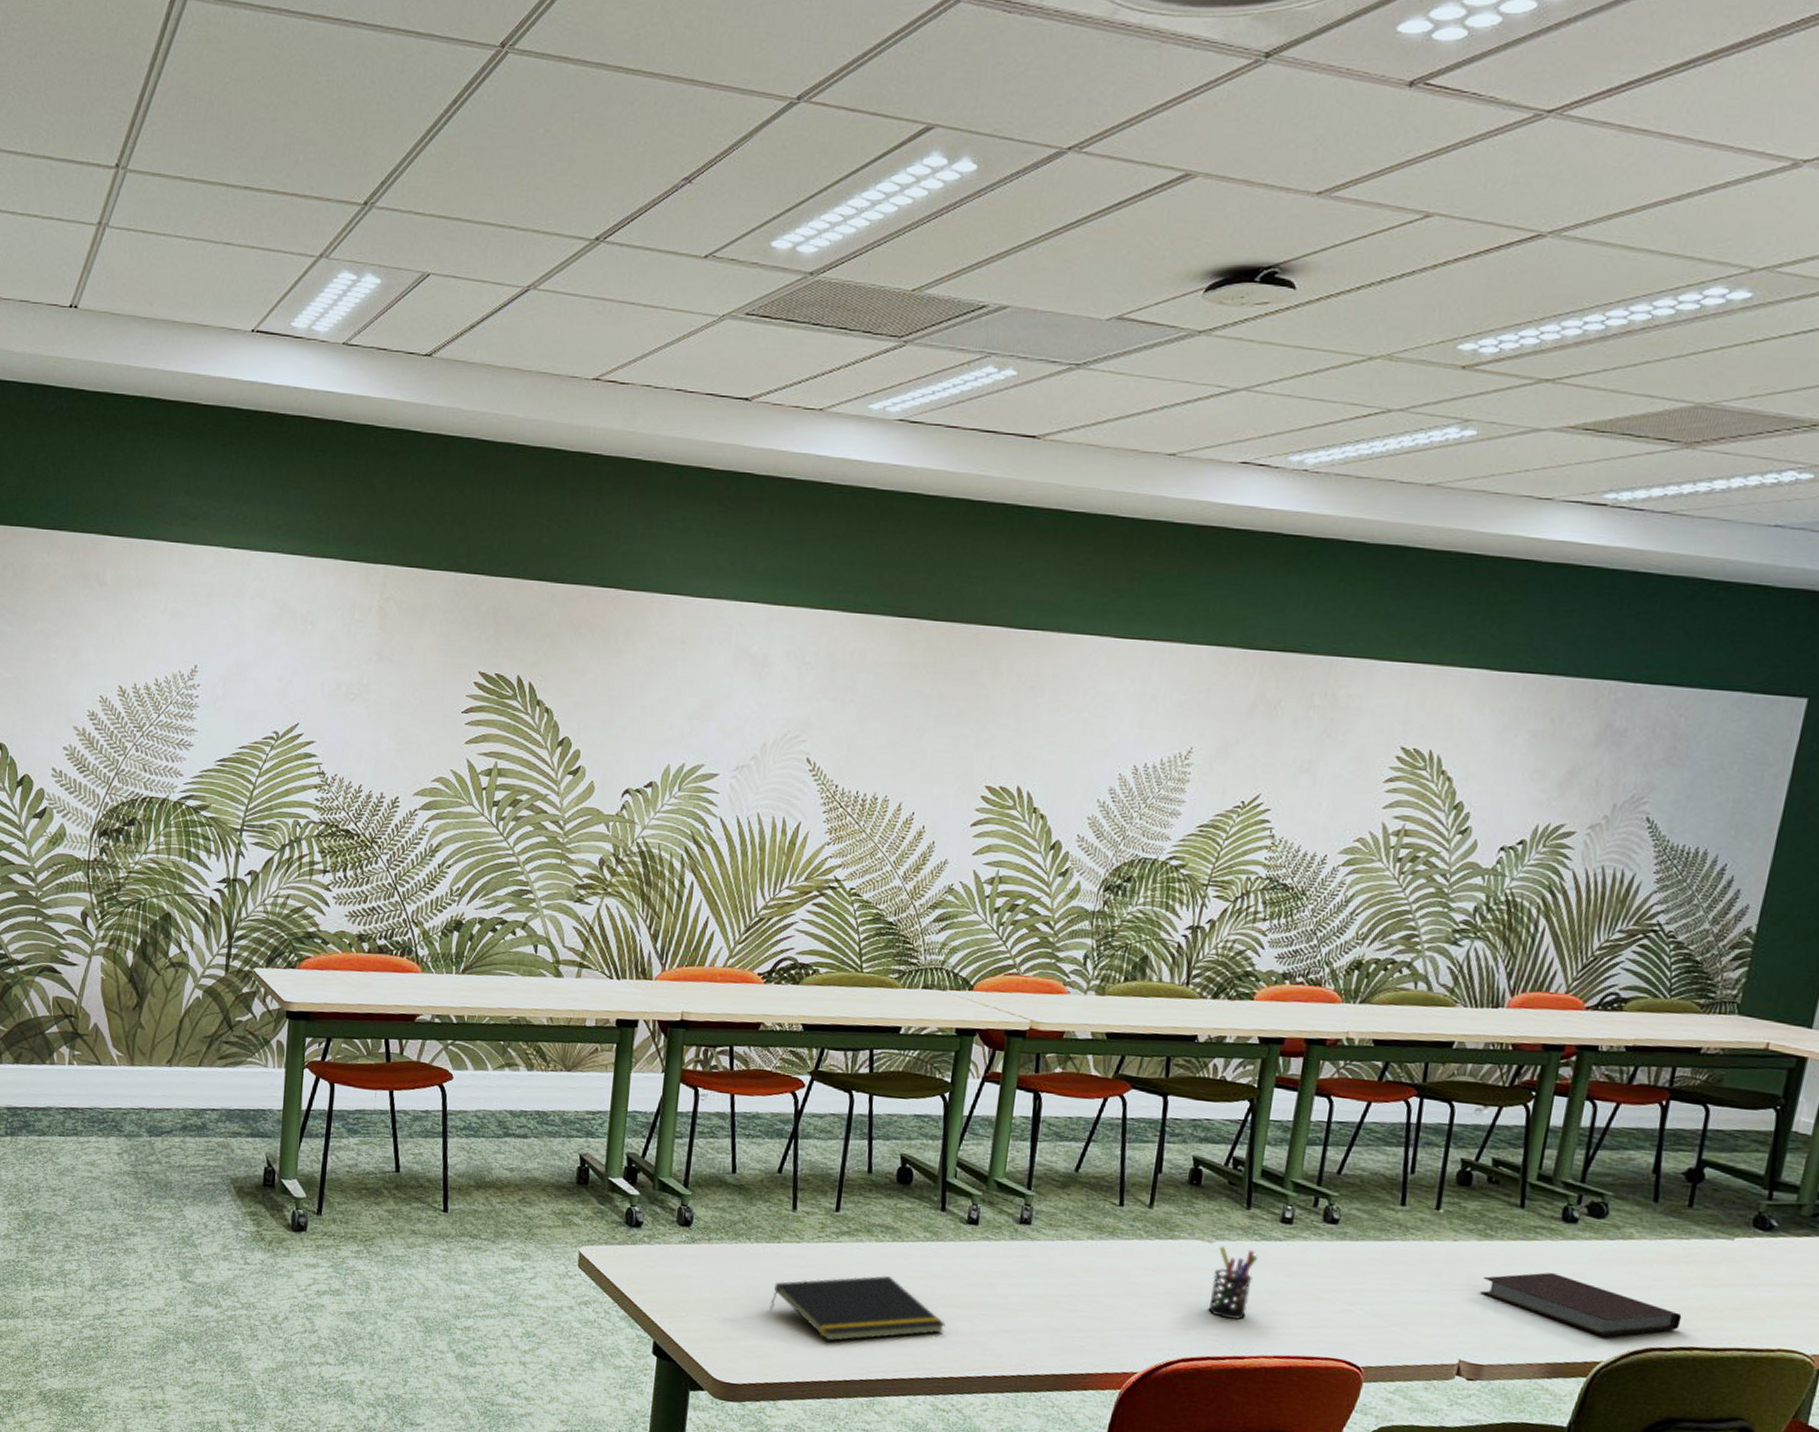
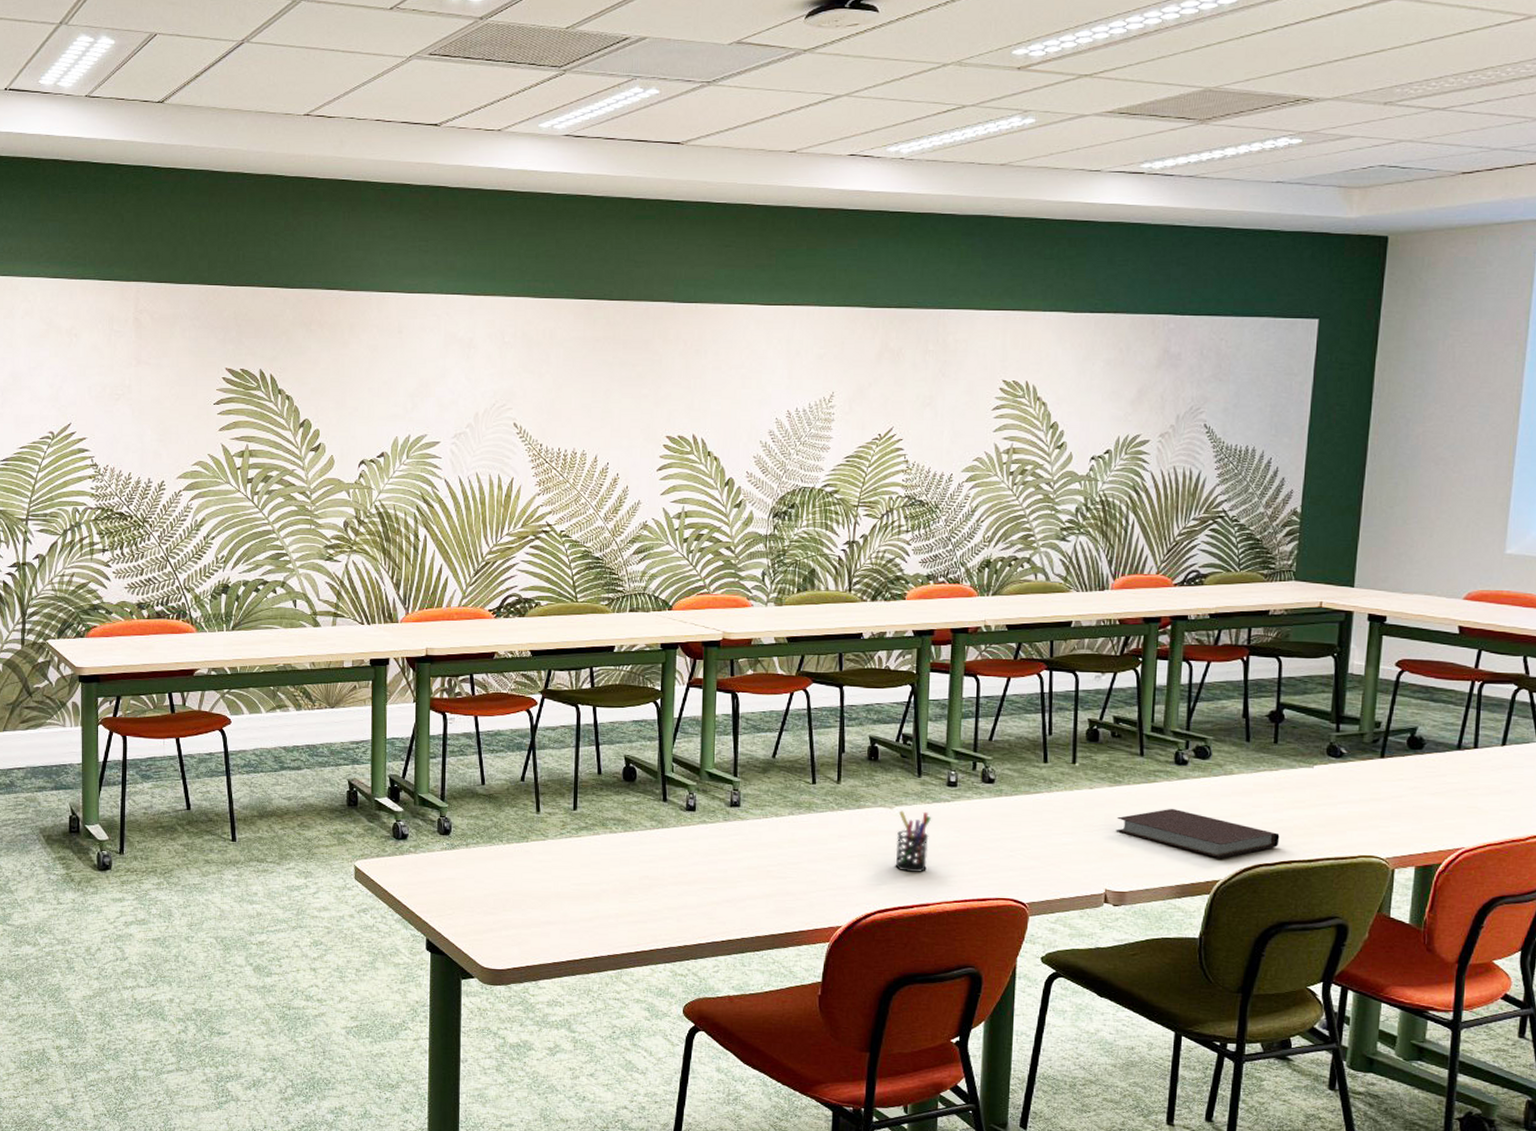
notepad: present [769,1276,946,1342] -> none [524,863,676,924]

